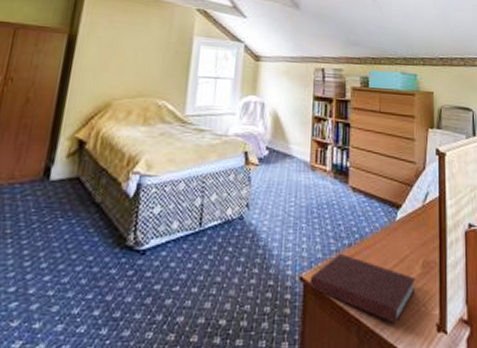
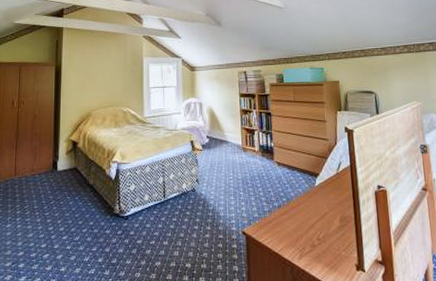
notebook: present [310,254,415,324] -> none [250,214,336,265]

